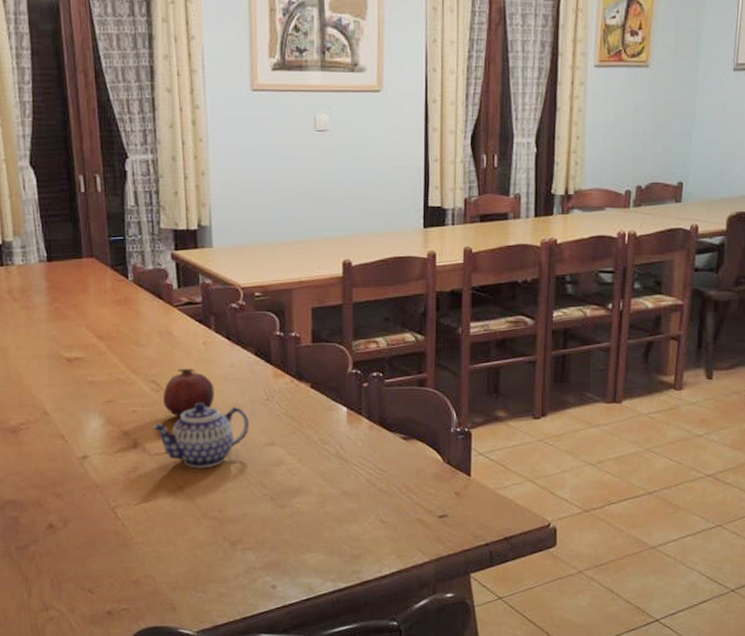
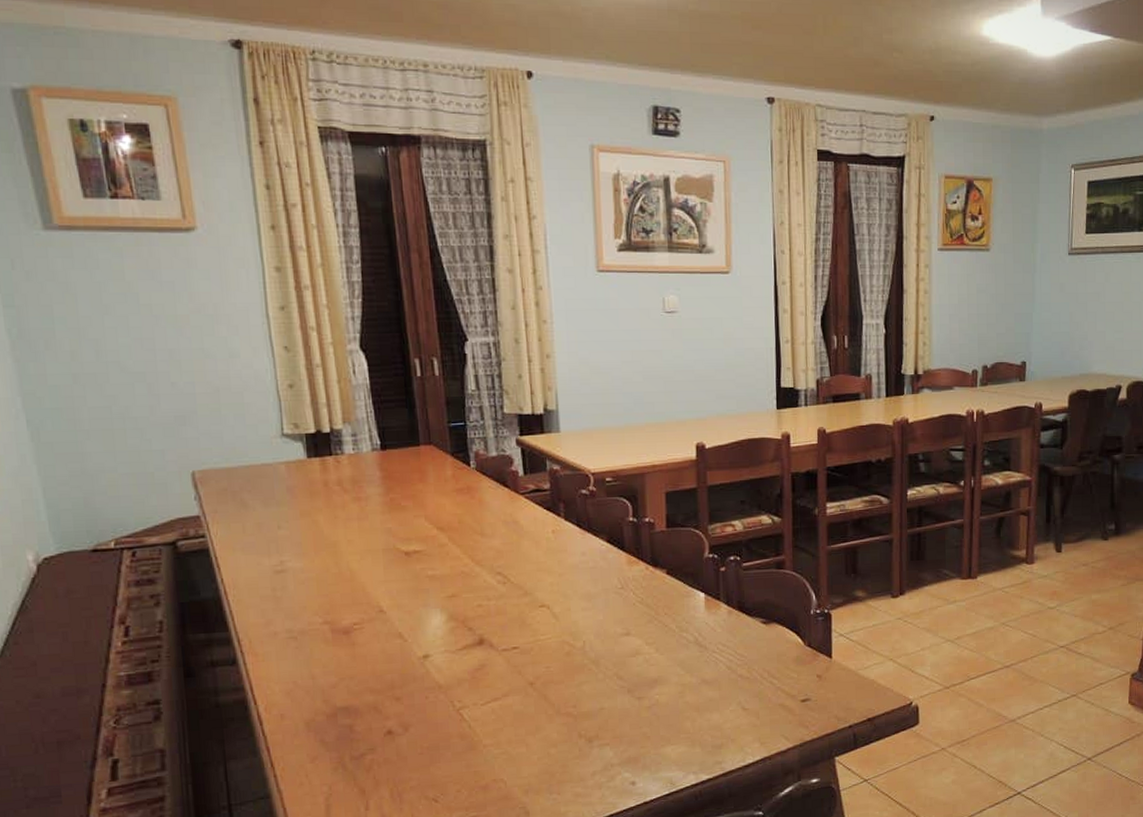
teapot: present [152,402,249,469] -> none [499,593,603,663]
fruit: present [162,369,215,417] -> none [510,559,566,610]

